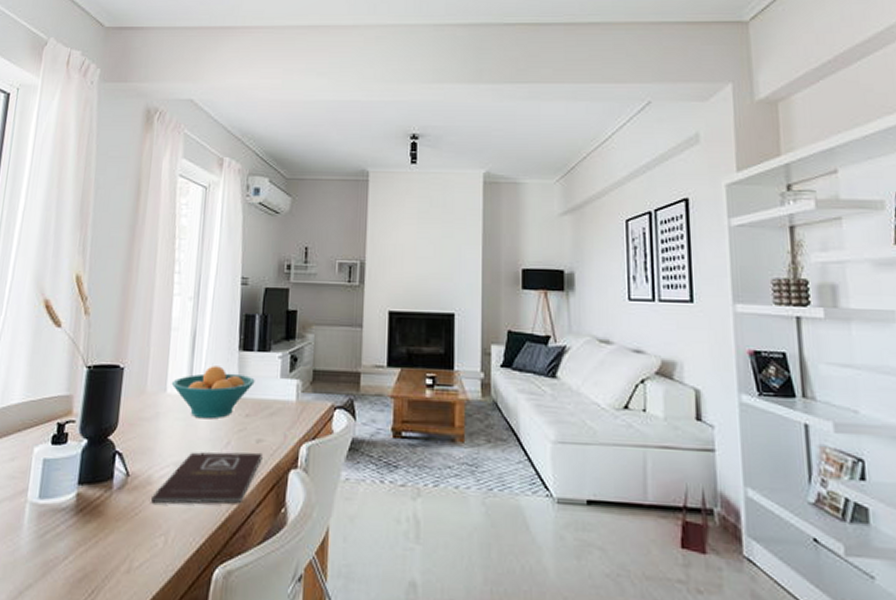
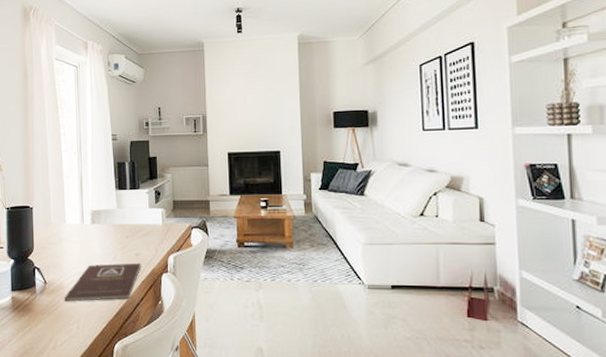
fruit bowl: present [171,366,255,419] -> none [68,202,130,241]

